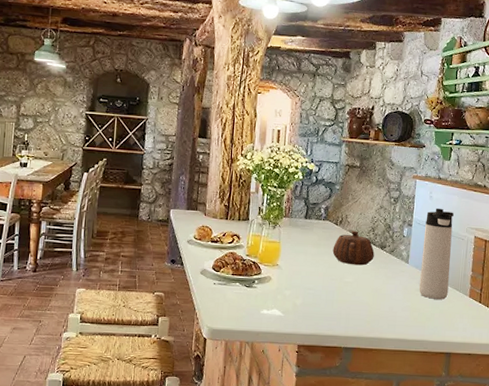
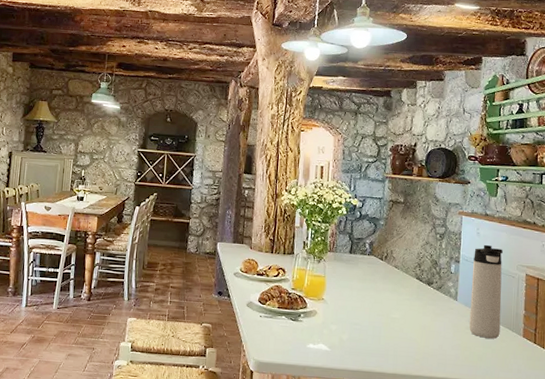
teapot: present [332,231,375,266] -> none [378,266,421,302]

